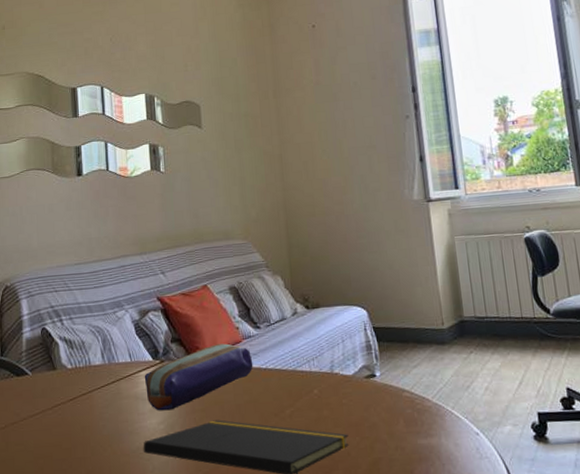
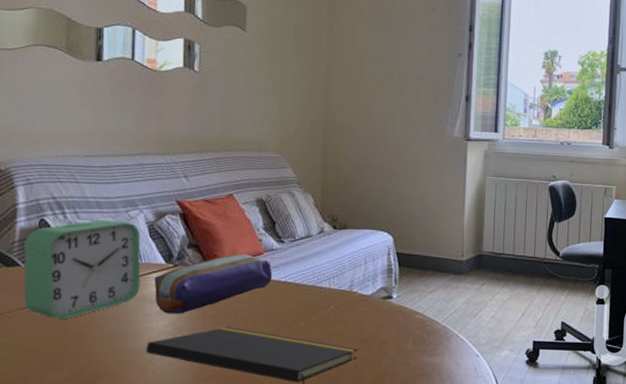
alarm clock: none [30,322,133,425] -> present [23,220,141,320]

